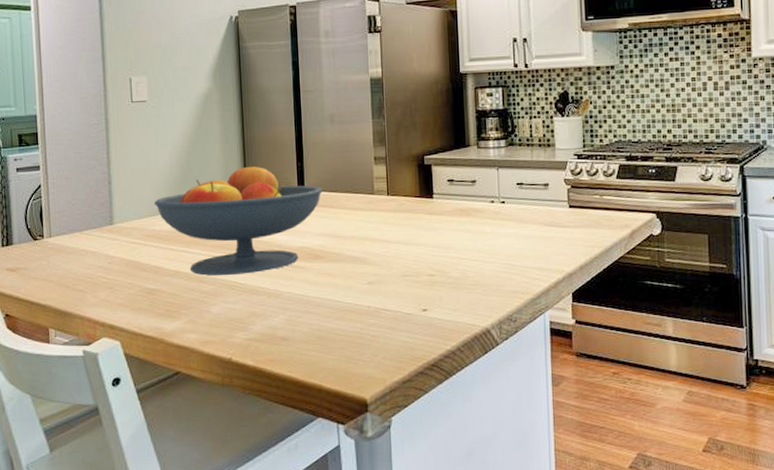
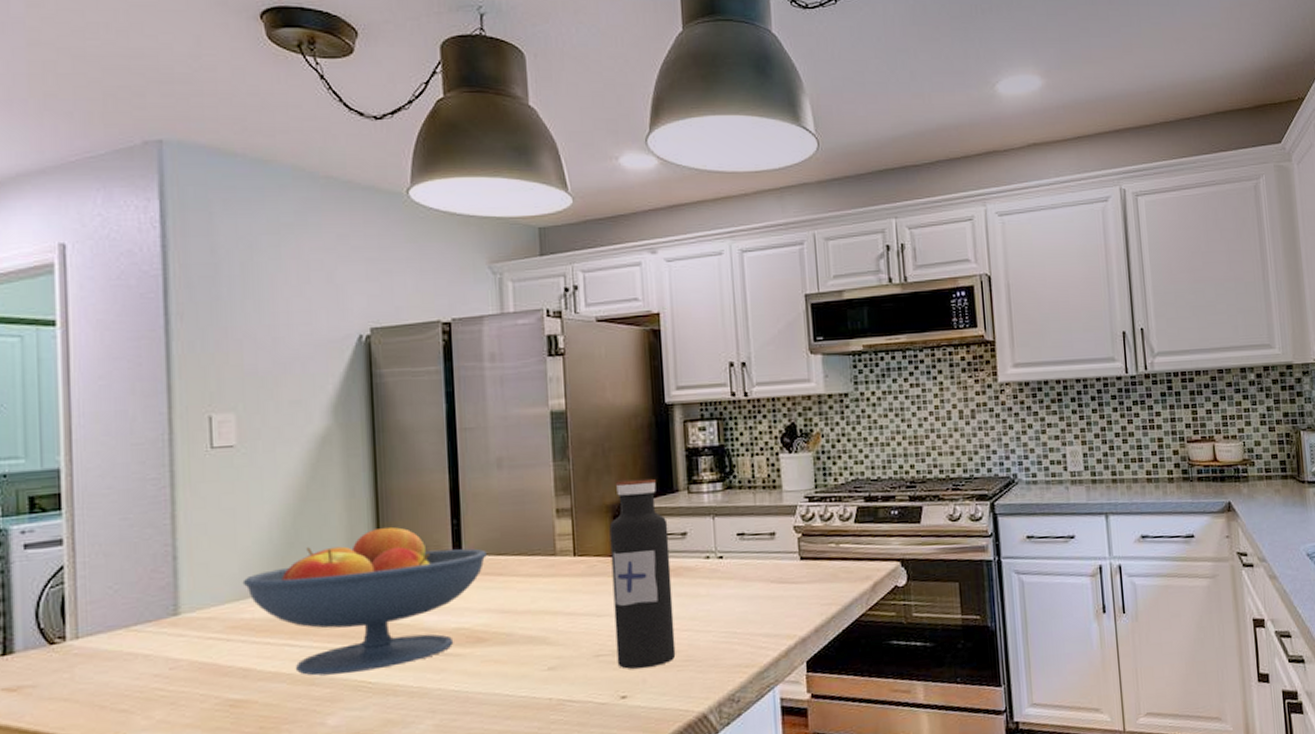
water bottle: none [415,135,466,289] -> present [609,478,676,669]

